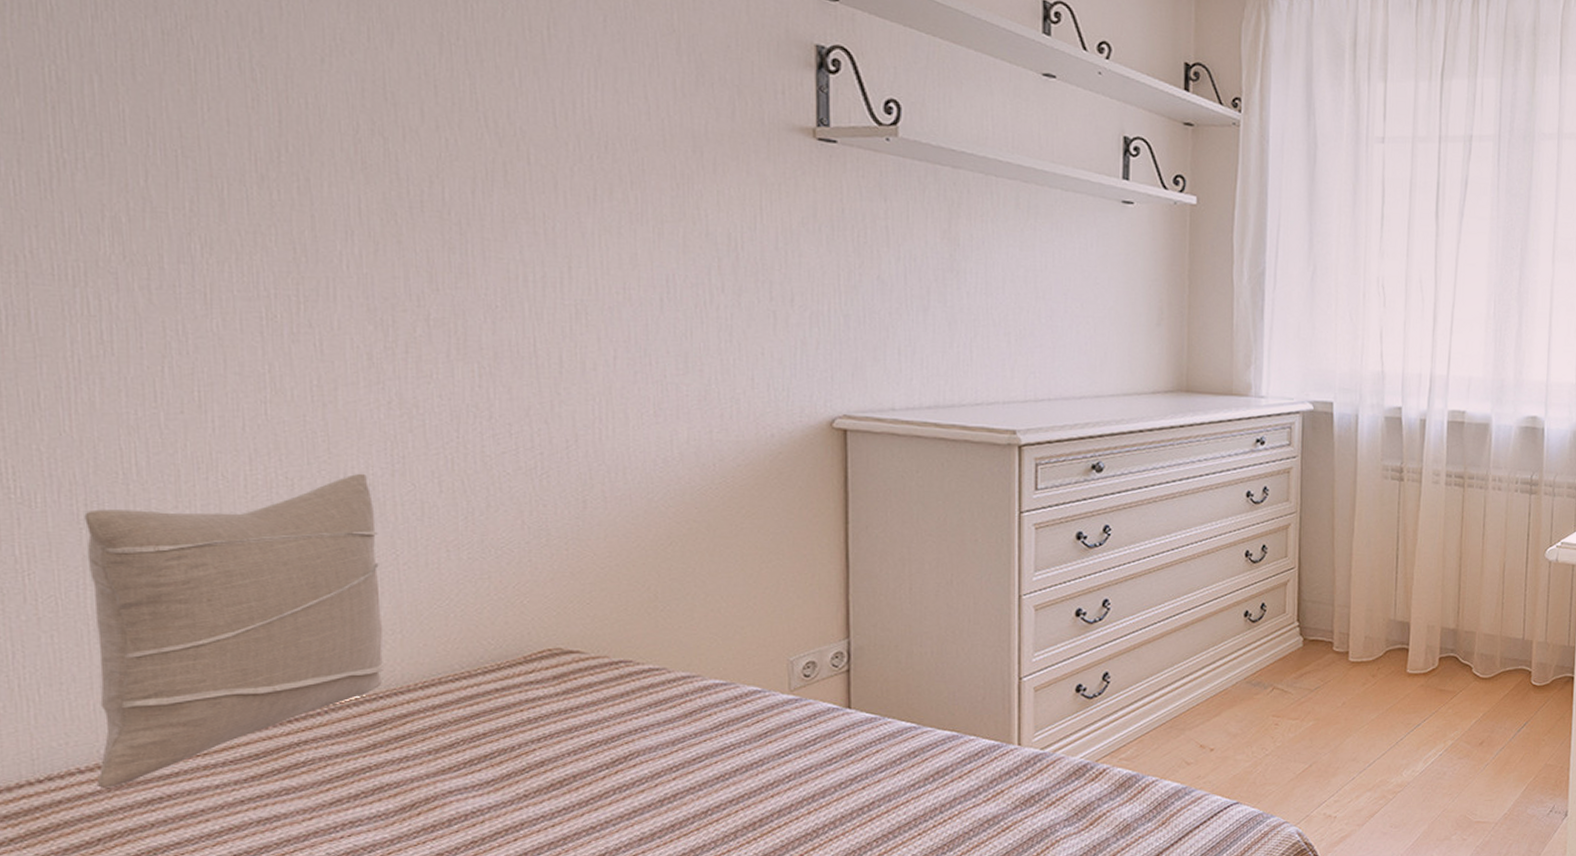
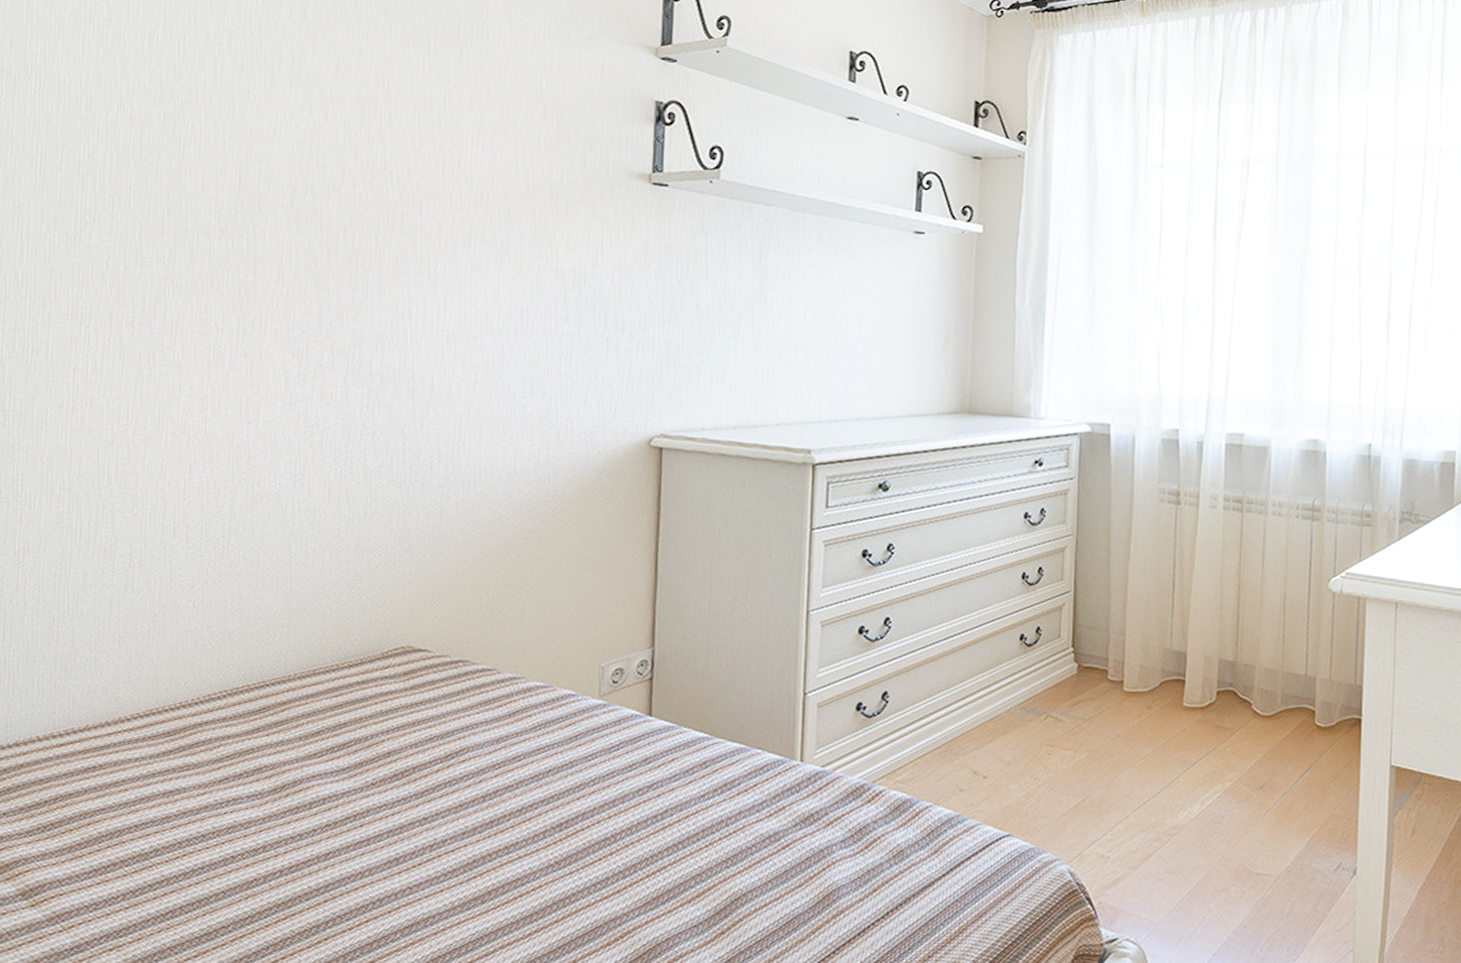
pillow: present [84,473,385,788] -> none [50,483,278,755]

